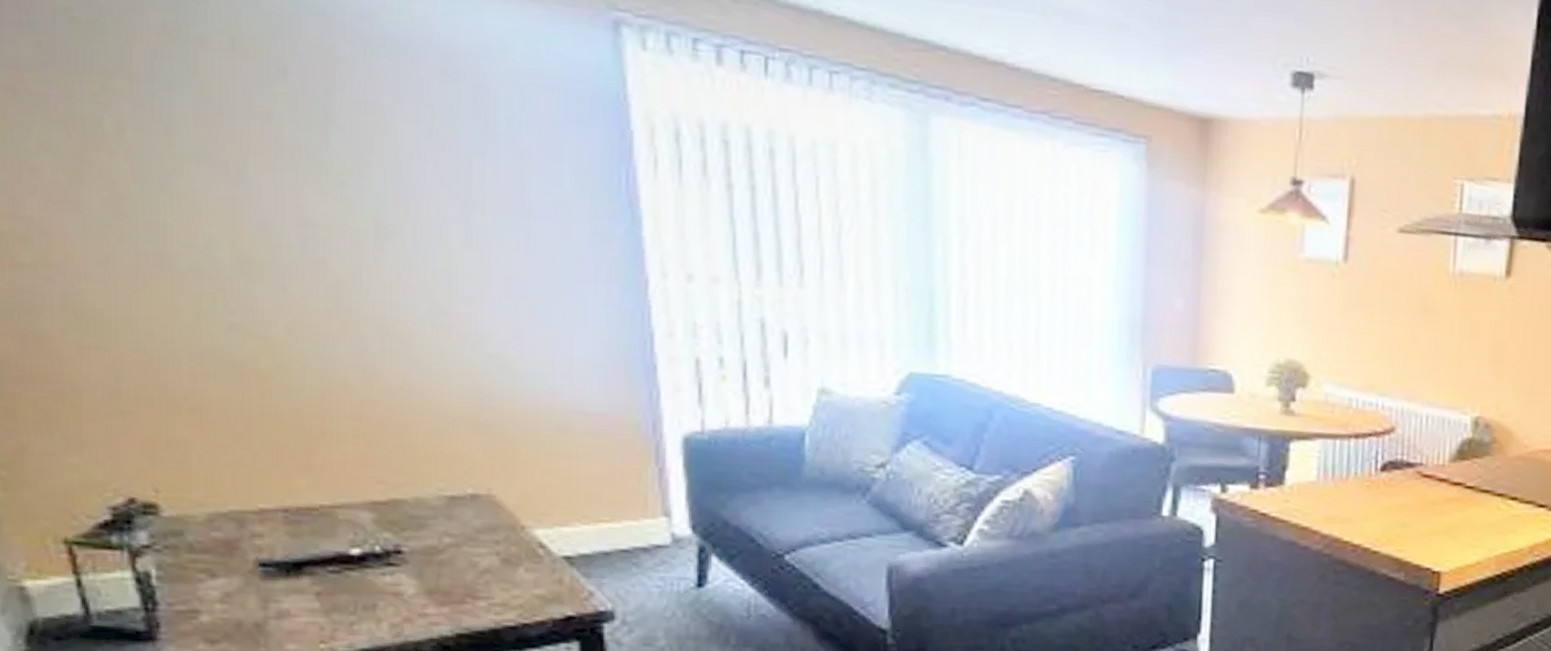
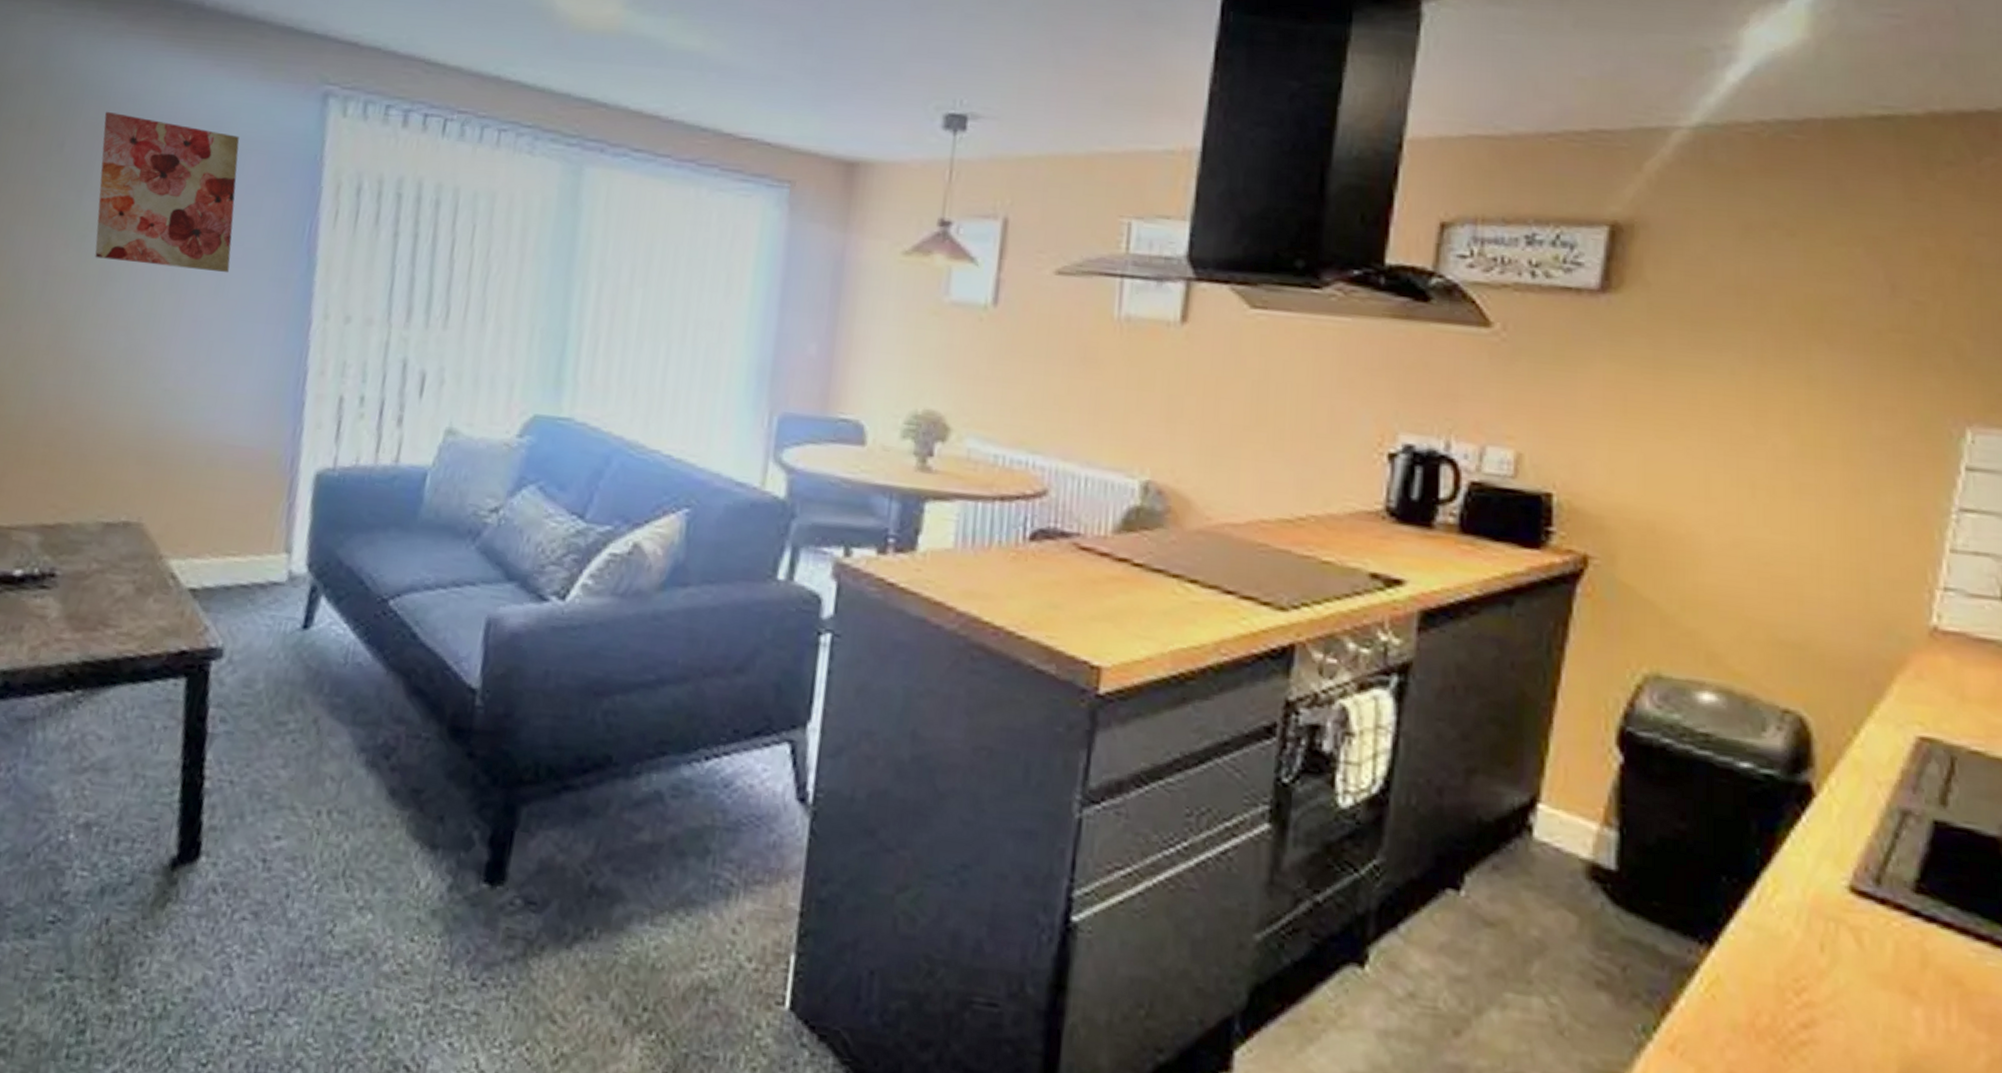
wall art: none [334,31,537,227] -> present [94,111,240,273]

